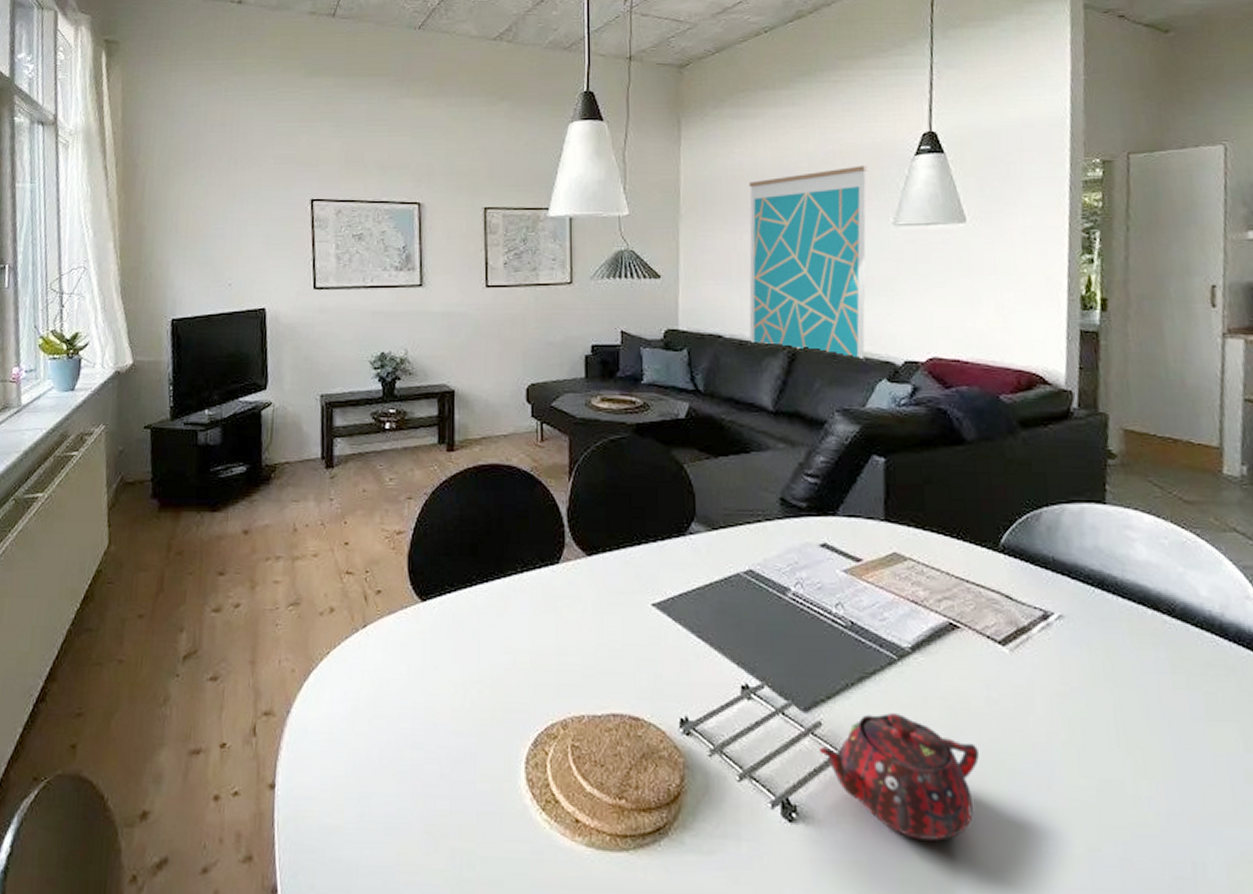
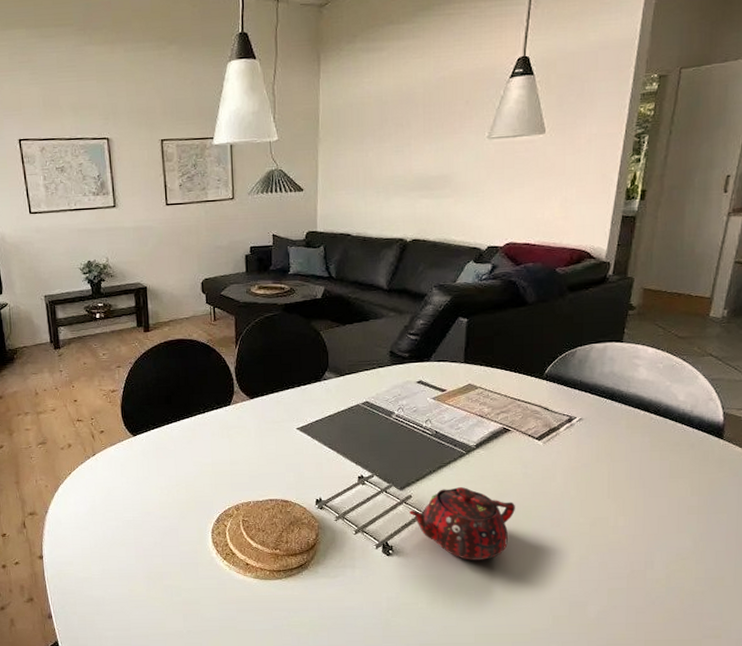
wall art: present [748,165,868,360] -> none [371,88,471,247]

